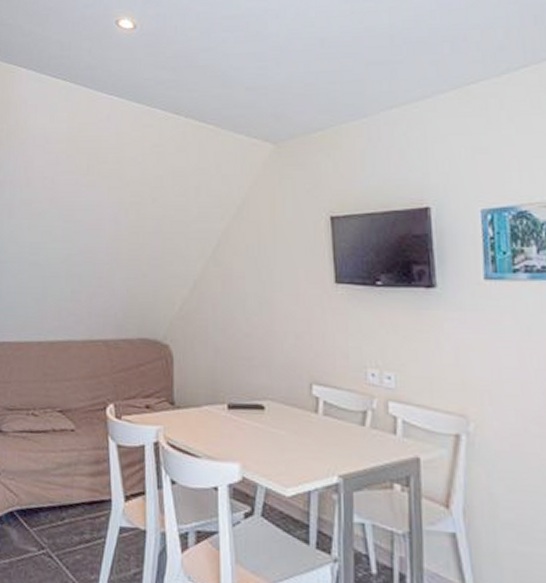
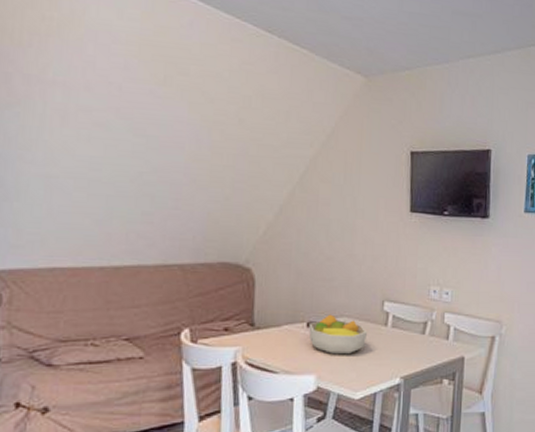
fruit bowl: none [230,396,294,444] -> present [309,314,367,355]

